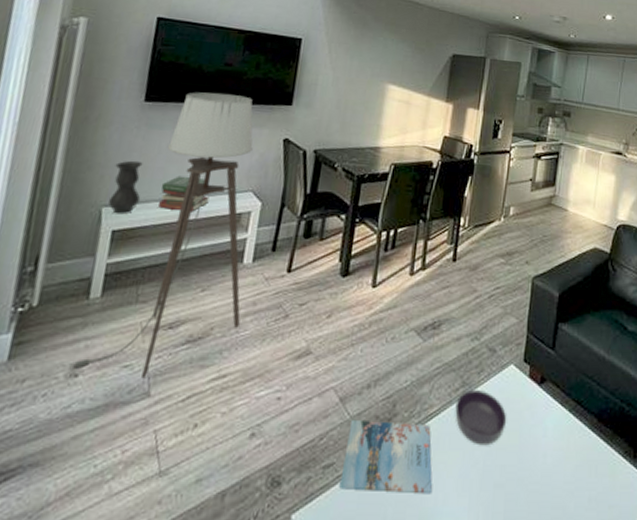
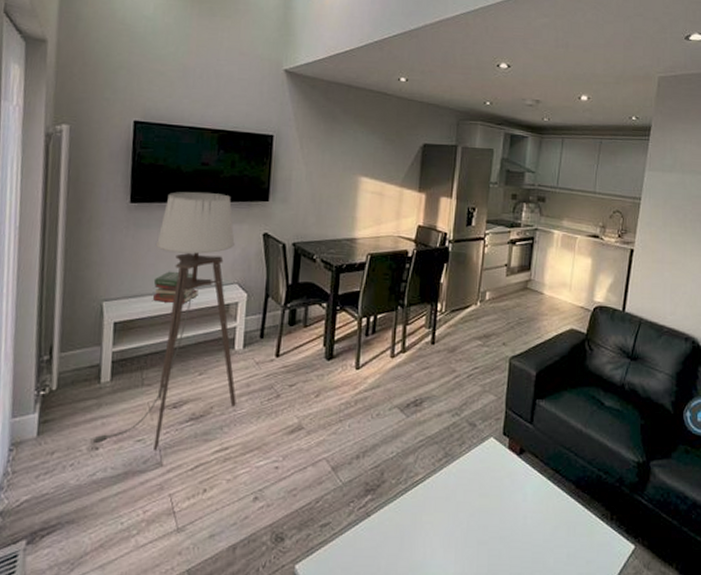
vase: present [108,160,143,215] -> none [108,258,136,308]
magazine: present [339,419,432,494] -> none [336,485,420,550]
bowl: present [455,390,507,446] -> none [439,460,488,509]

